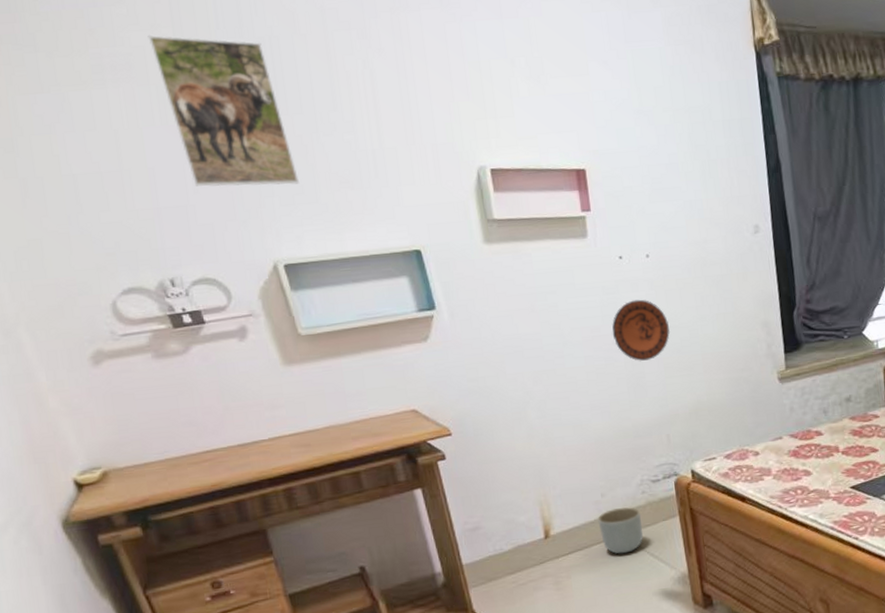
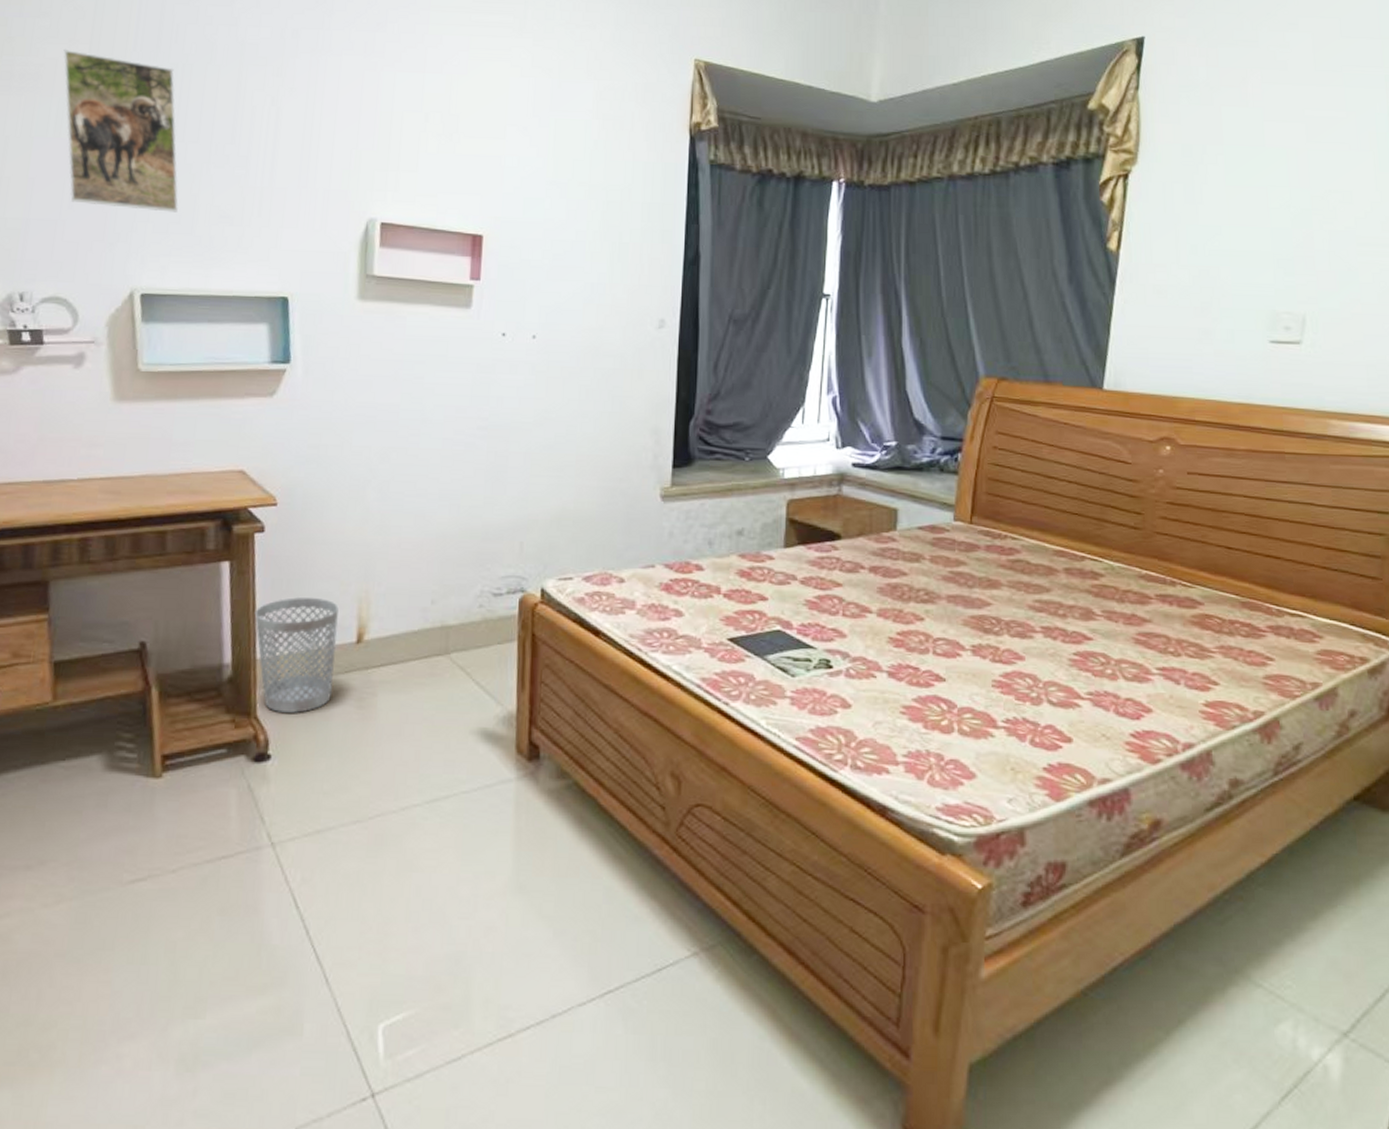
wastebasket: none [452,507,533,605] -> present [254,597,339,713]
planter: present [597,507,644,555] -> none [421,620,473,677]
decorative plate: present [612,299,670,361] -> none [479,383,544,453]

